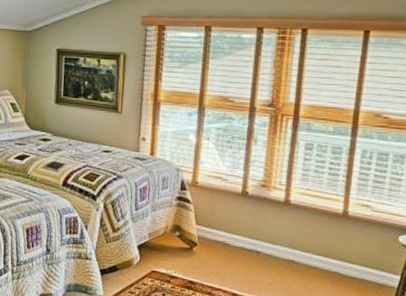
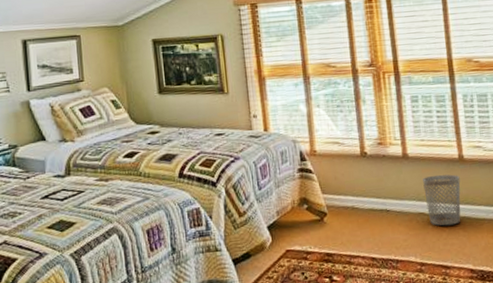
wastebasket: none [298,226,340,278] -> present [423,174,461,226]

